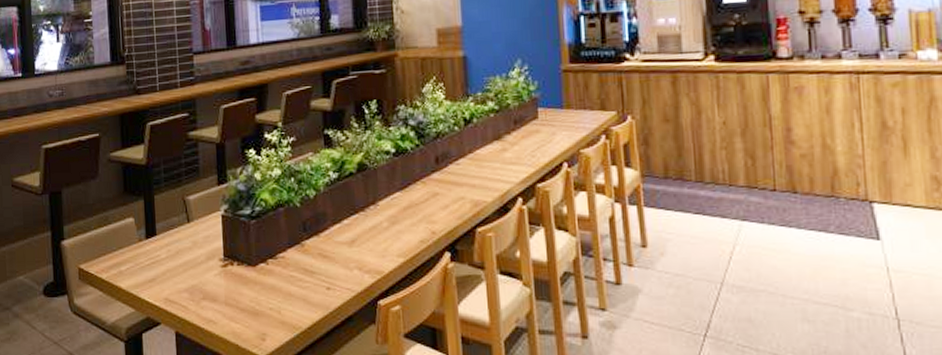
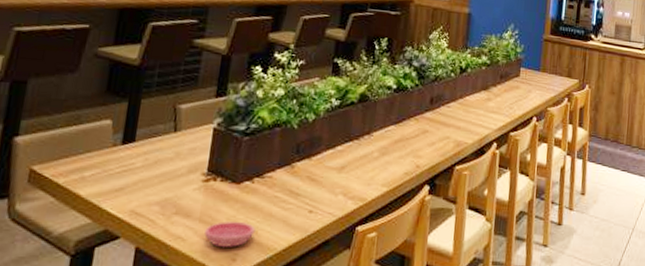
saucer: none [232,302,278,329] -> present [205,221,256,248]

